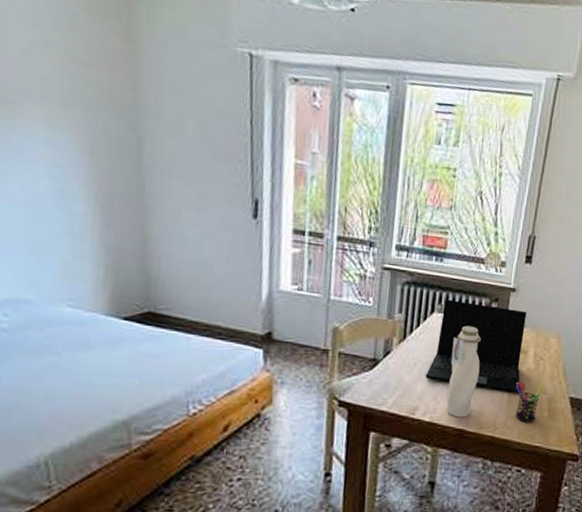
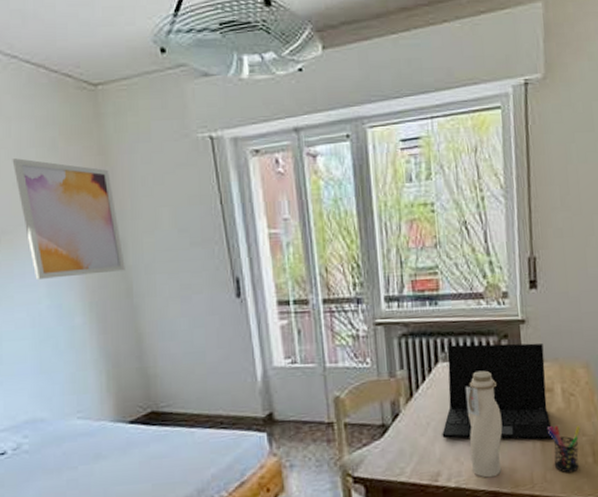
wall art: none [23,22,140,169] -> present [12,158,125,279]

